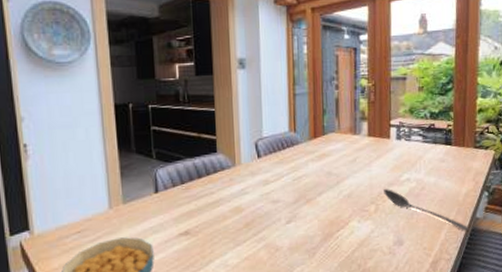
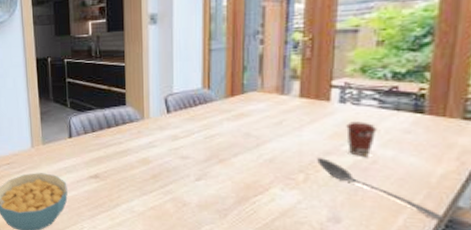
coffee cup: none [403,154,423,185] -> present [346,121,377,156]

